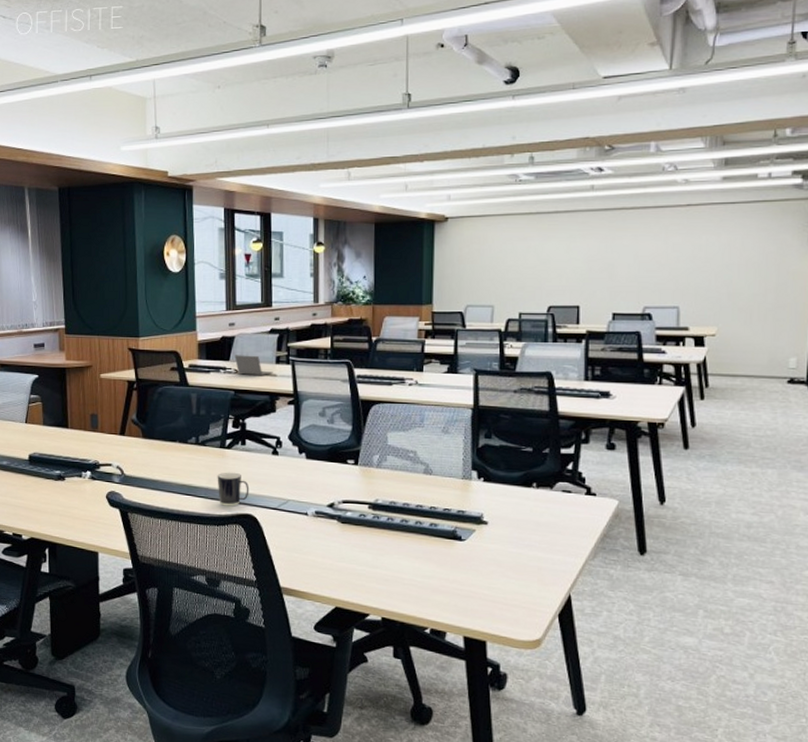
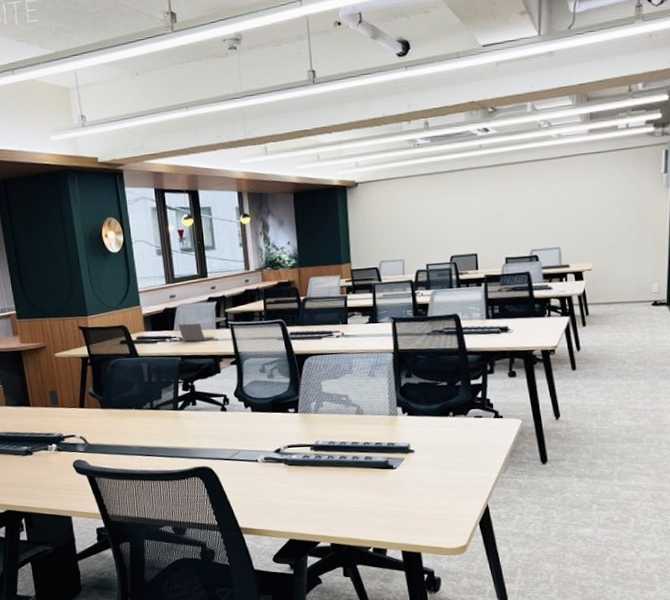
mug: present [217,472,250,507] -> none [173,430,204,462]

